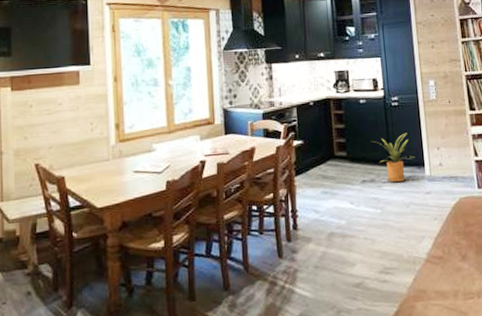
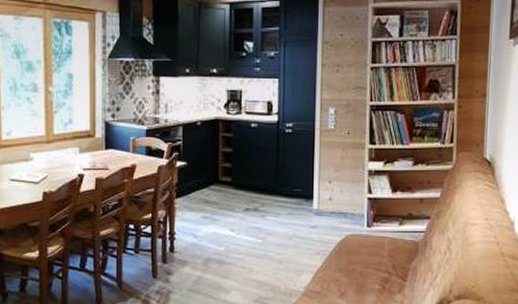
house plant: present [373,132,415,183] -> none [261,162,304,214]

